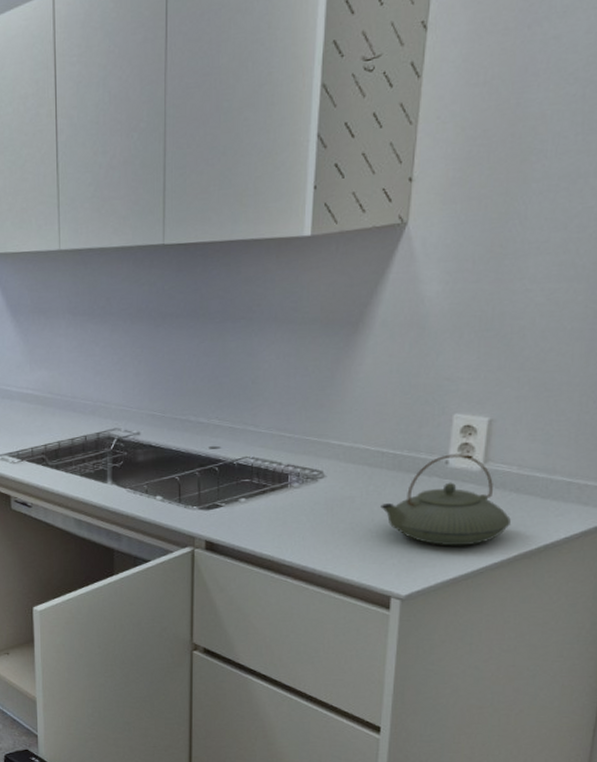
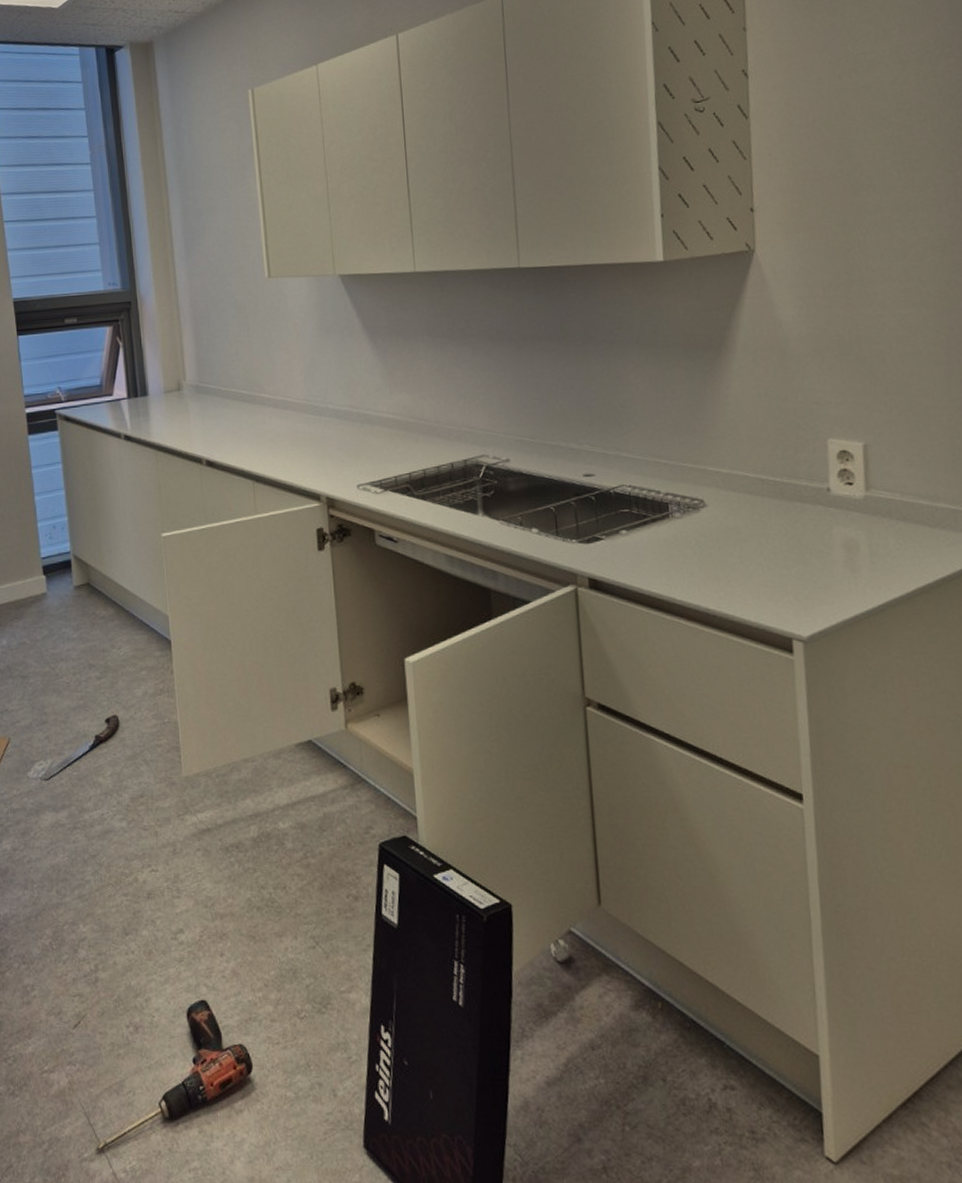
teapot: present [380,454,511,546] -> none [768,480,903,581]

